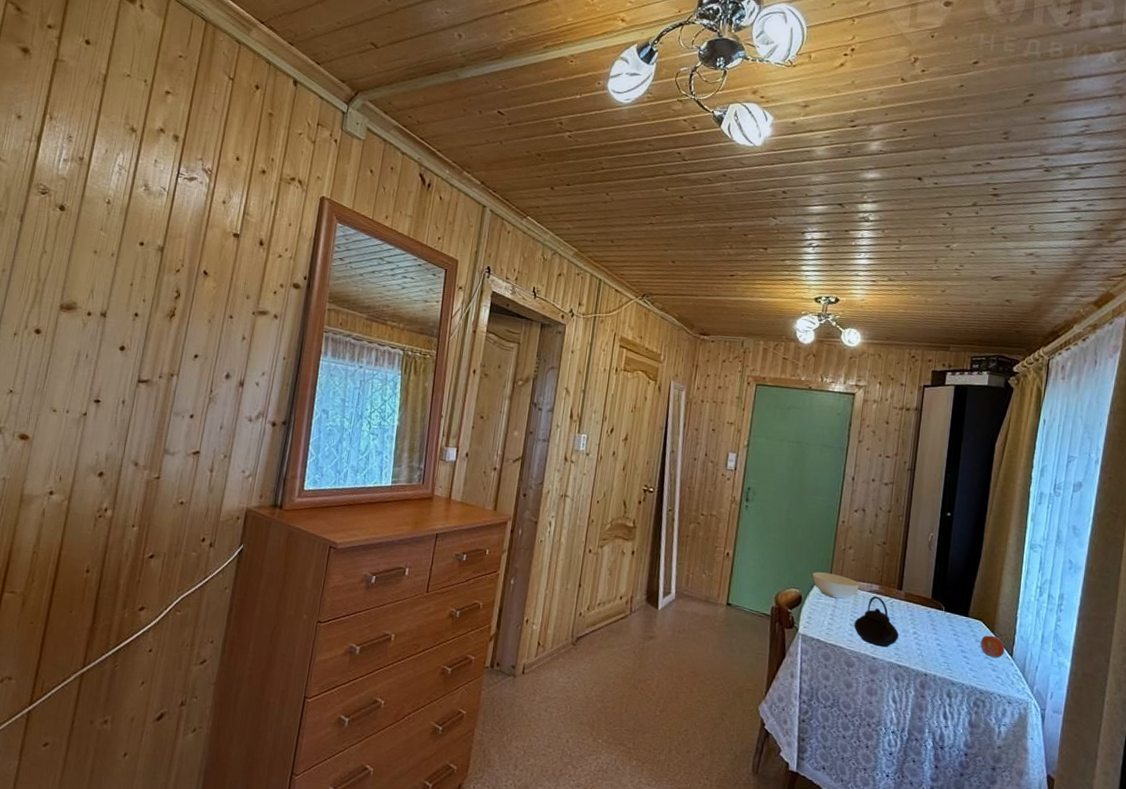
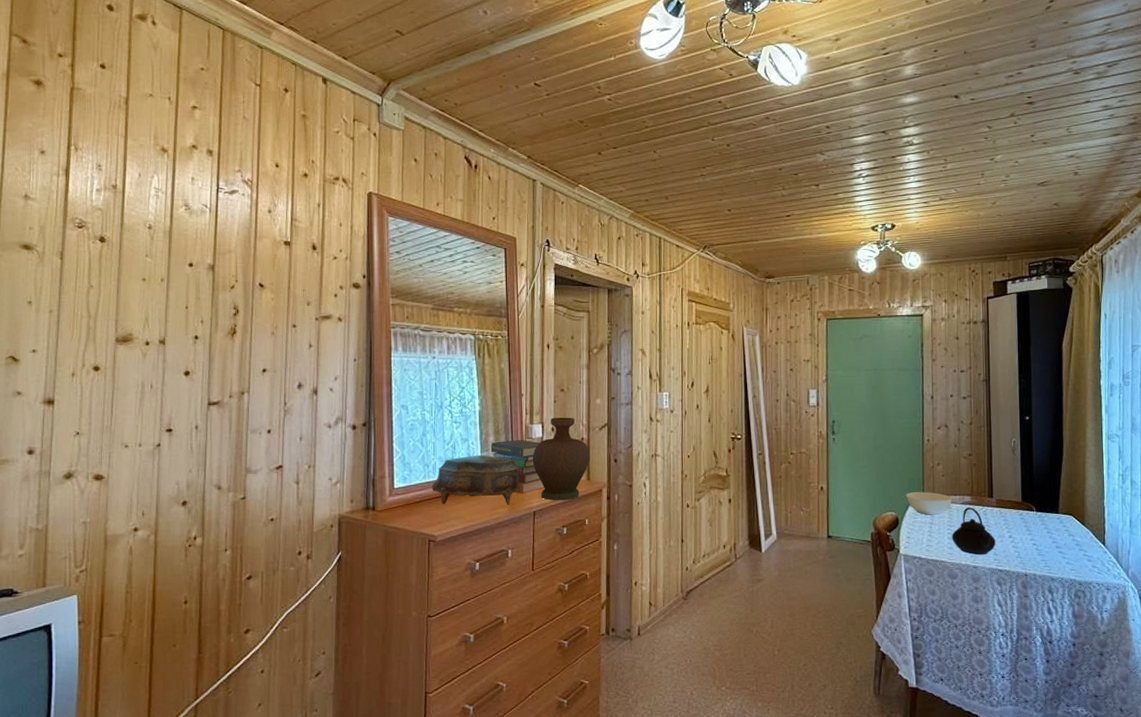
jewelry box: none [340,468,430,523] -> present [432,455,520,505]
books: none [403,459,453,515] -> present [490,439,545,494]
decorative vase: none [442,443,500,528] -> present [532,417,590,501]
fruit: present [980,635,1005,659] -> none [1074,528,1097,549]

